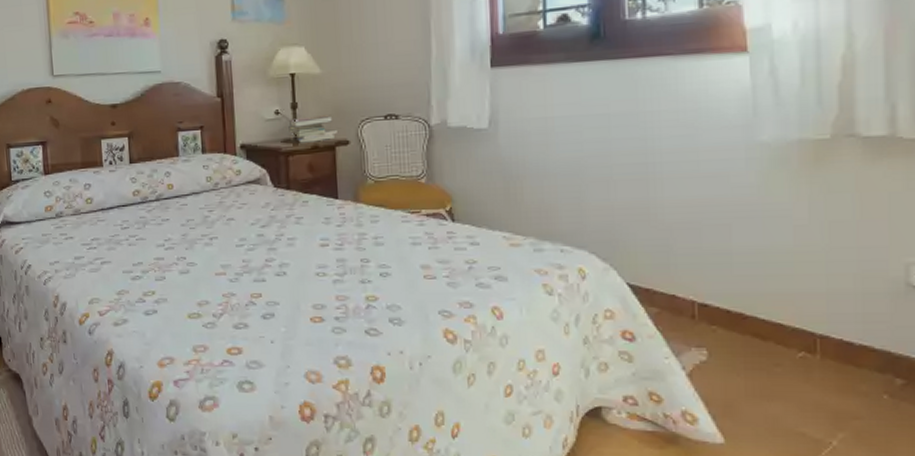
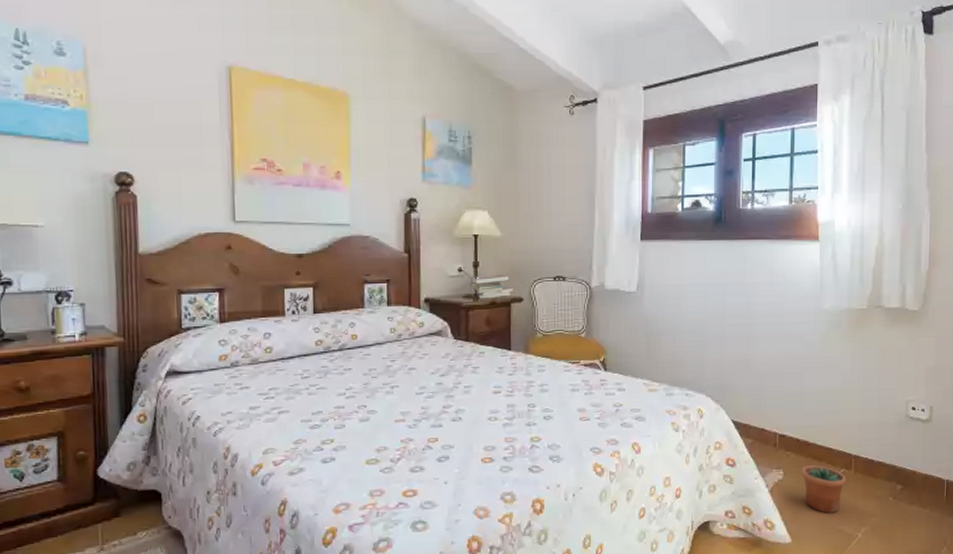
planter: none [736,345,808,409] -> present [802,465,846,513]

